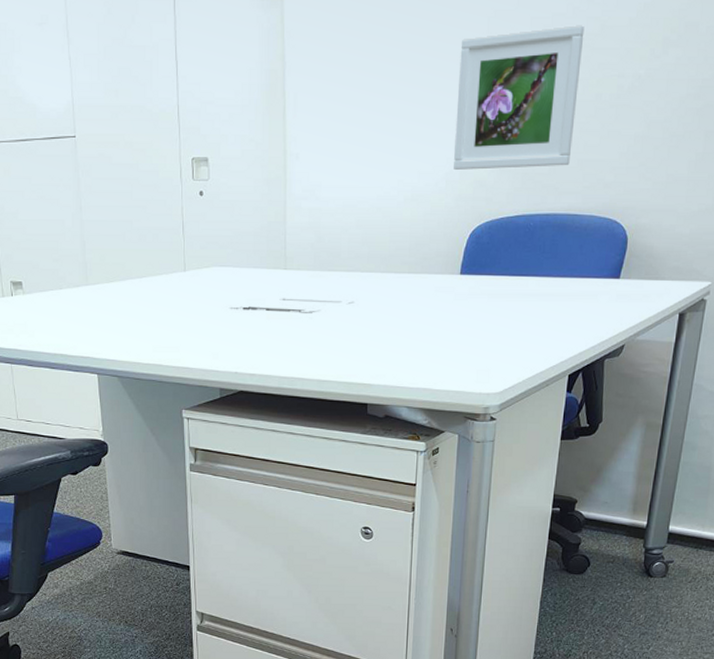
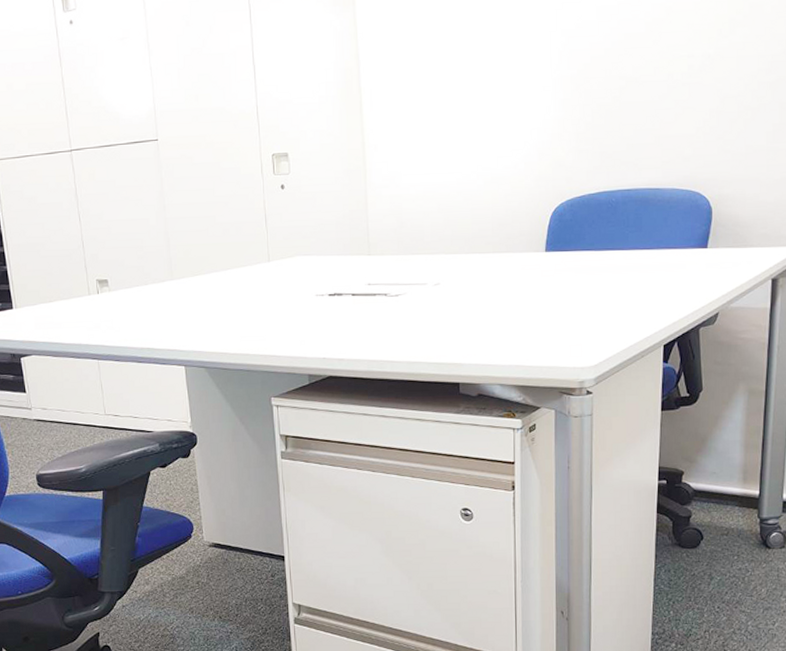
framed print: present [454,25,585,170] -> none [530,11,651,152]

